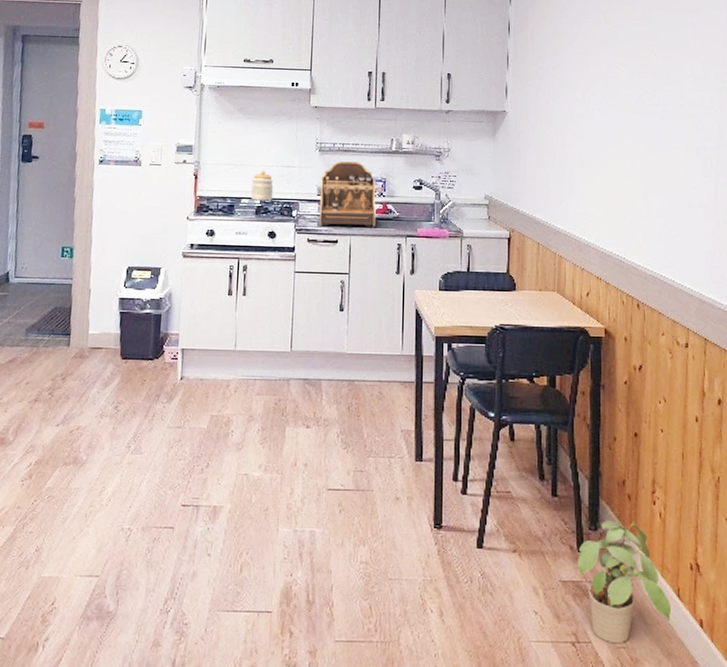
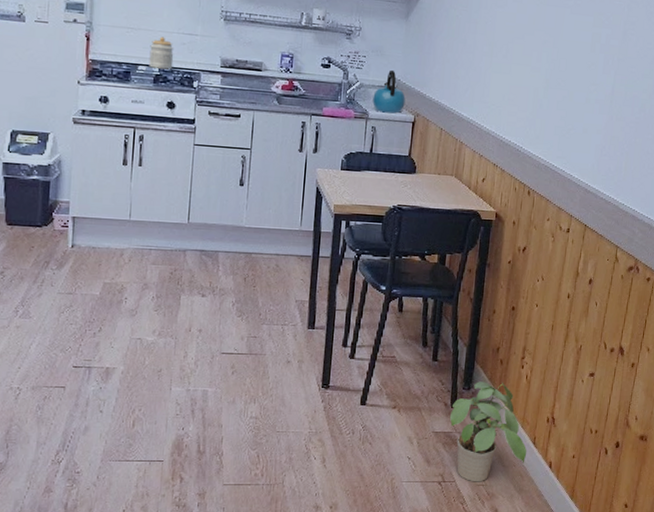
spice rack: present [318,160,382,228] -> none [221,32,289,104]
kettle: none [466,187,499,231] -> present [372,69,406,114]

